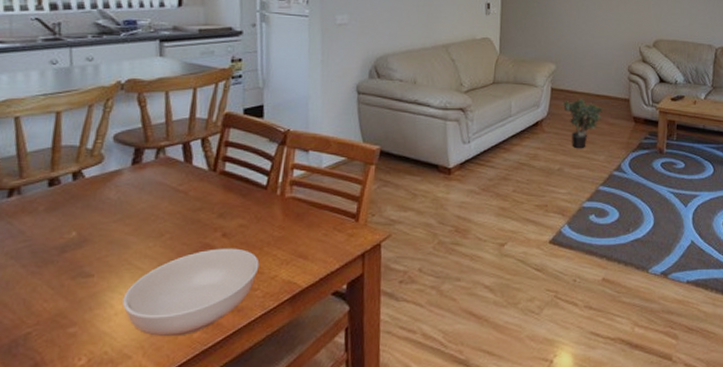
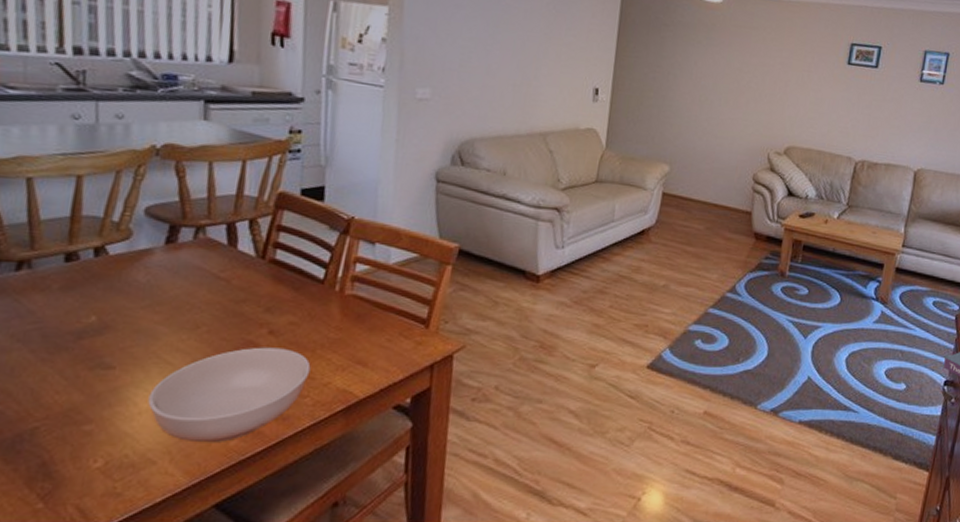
potted plant: present [561,99,604,148] -> none [672,207,721,264]

